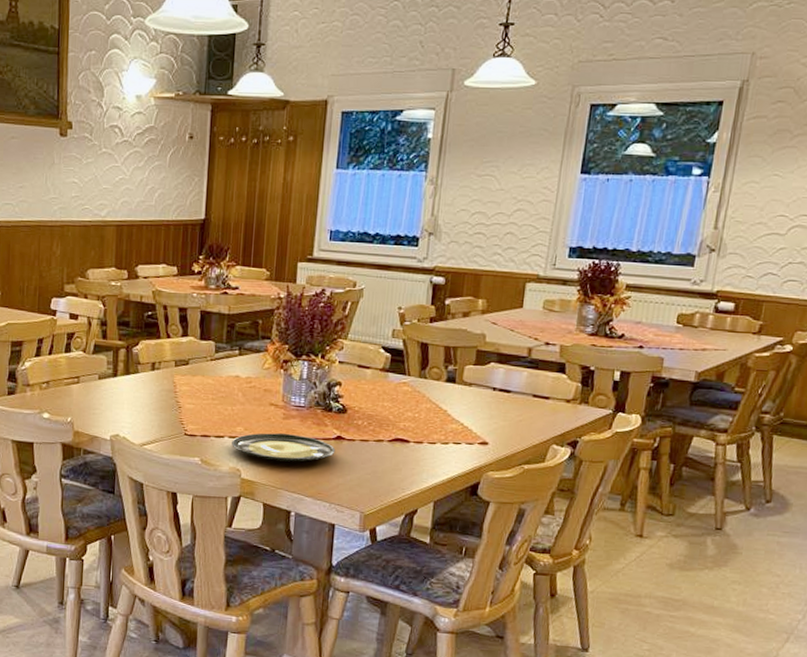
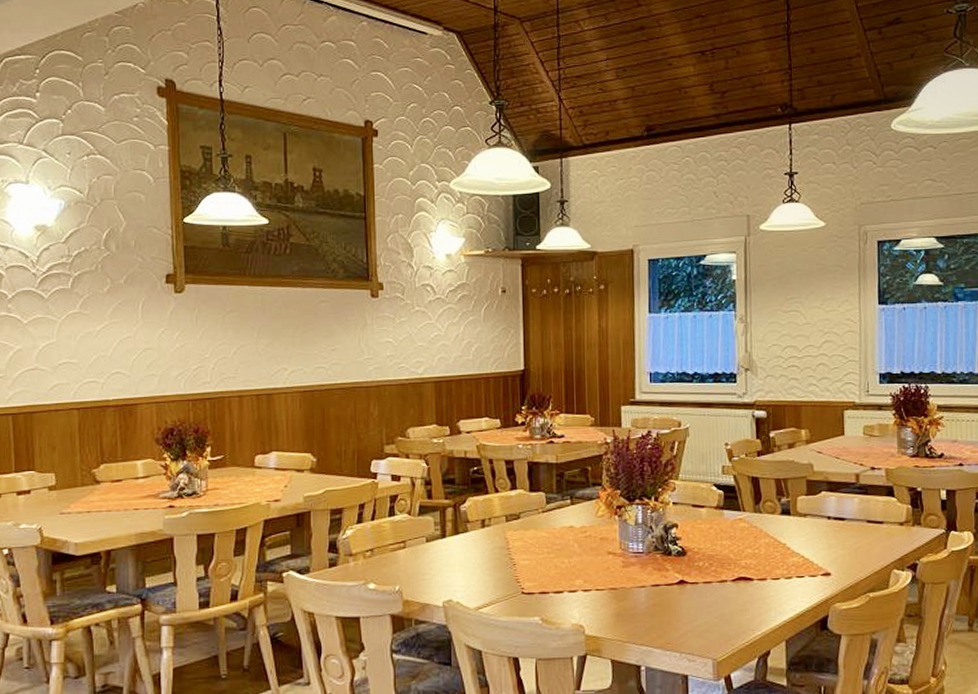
plate: present [232,433,336,462] -> none [572,582,680,613]

